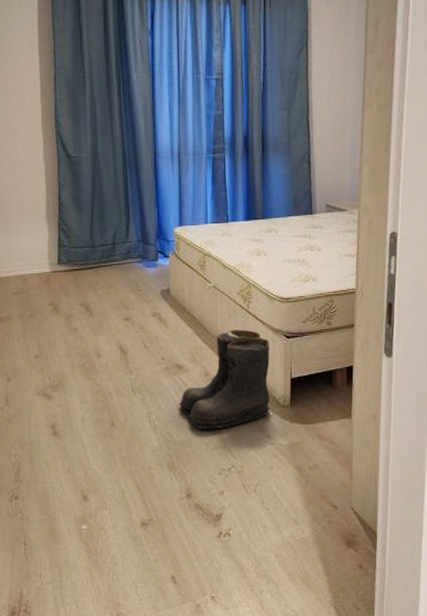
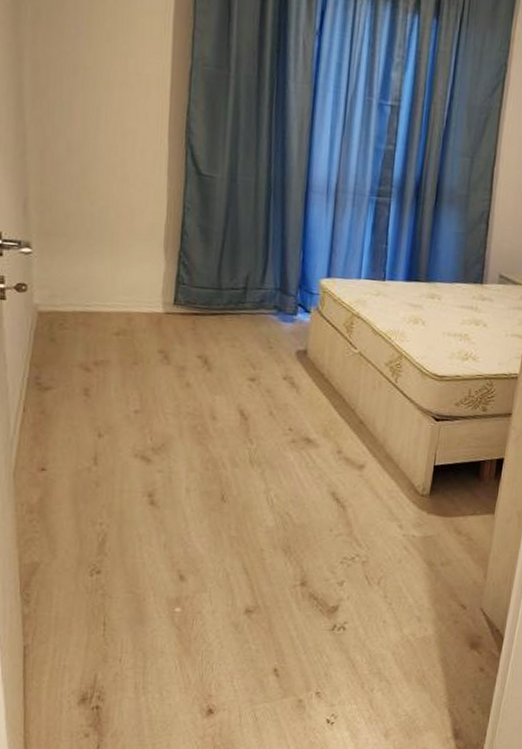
boots: present [179,329,270,430] -> none [303,405,415,514]

